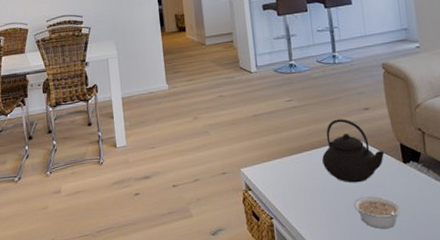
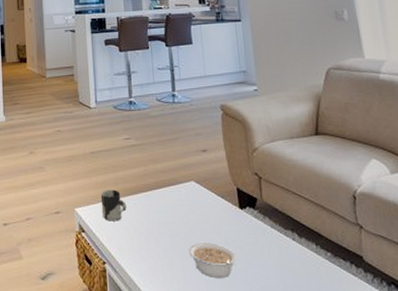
cup: none [265,149,291,180] -> present [100,189,127,221]
teapot: present [322,119,385,183] -> none [158,160,222,228]

